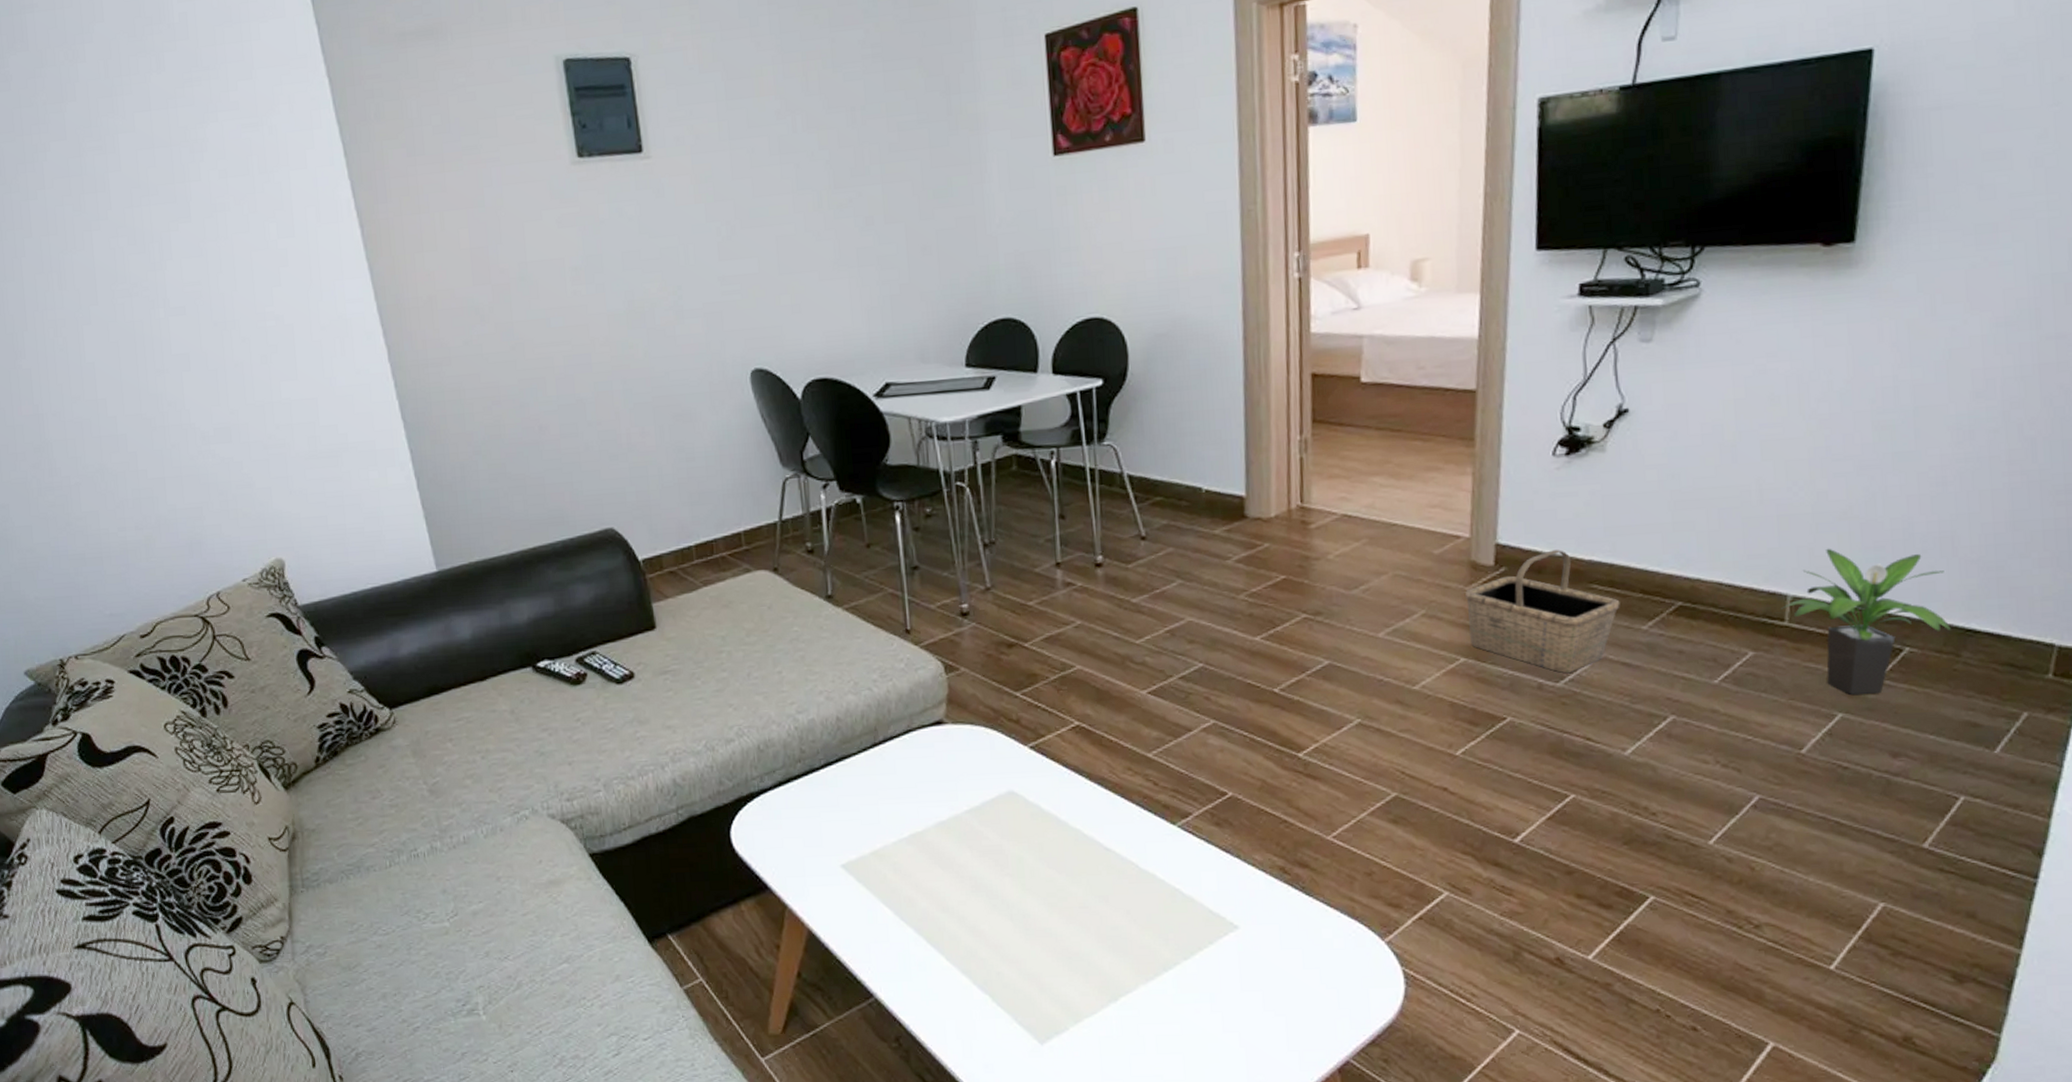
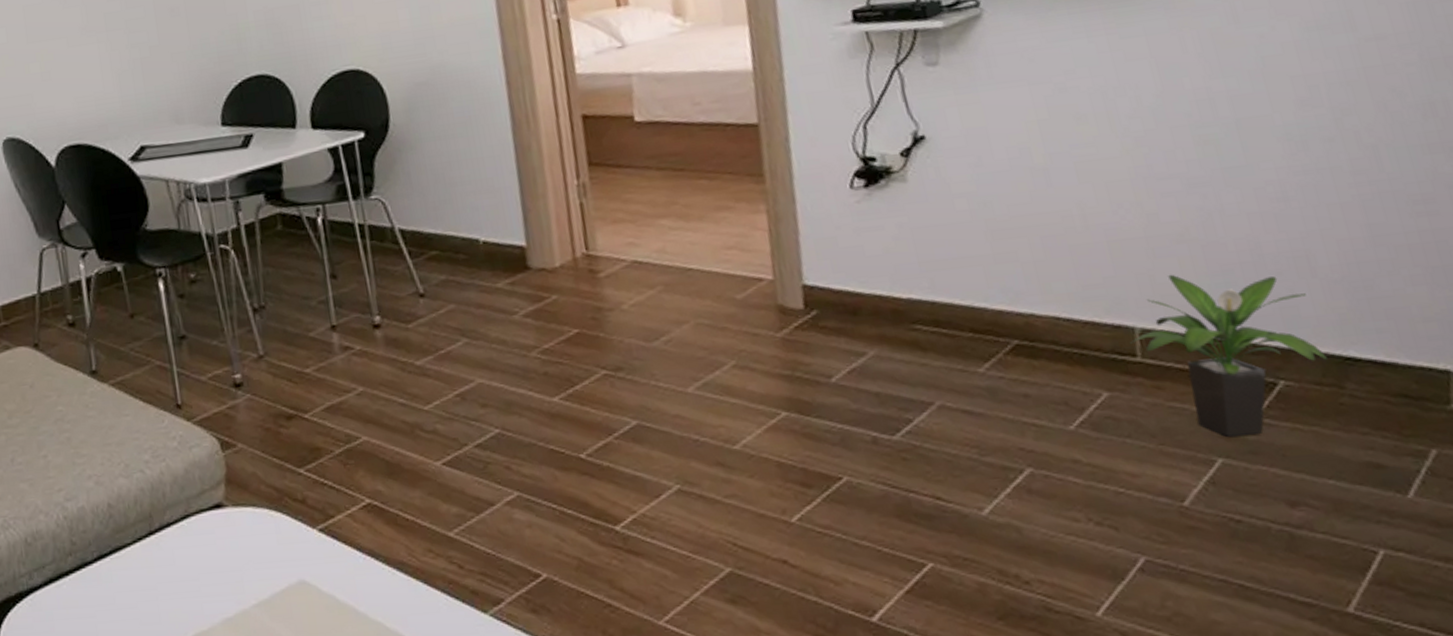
basket: present [1464,550,1620,674] -> none [776,288,950,425]

